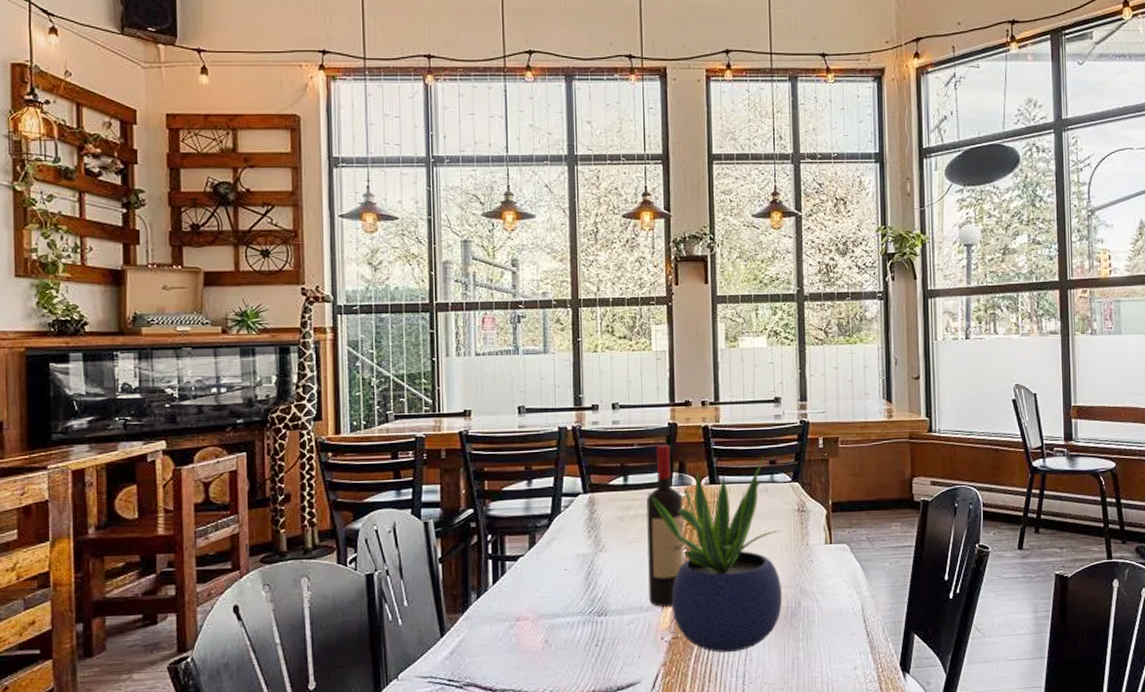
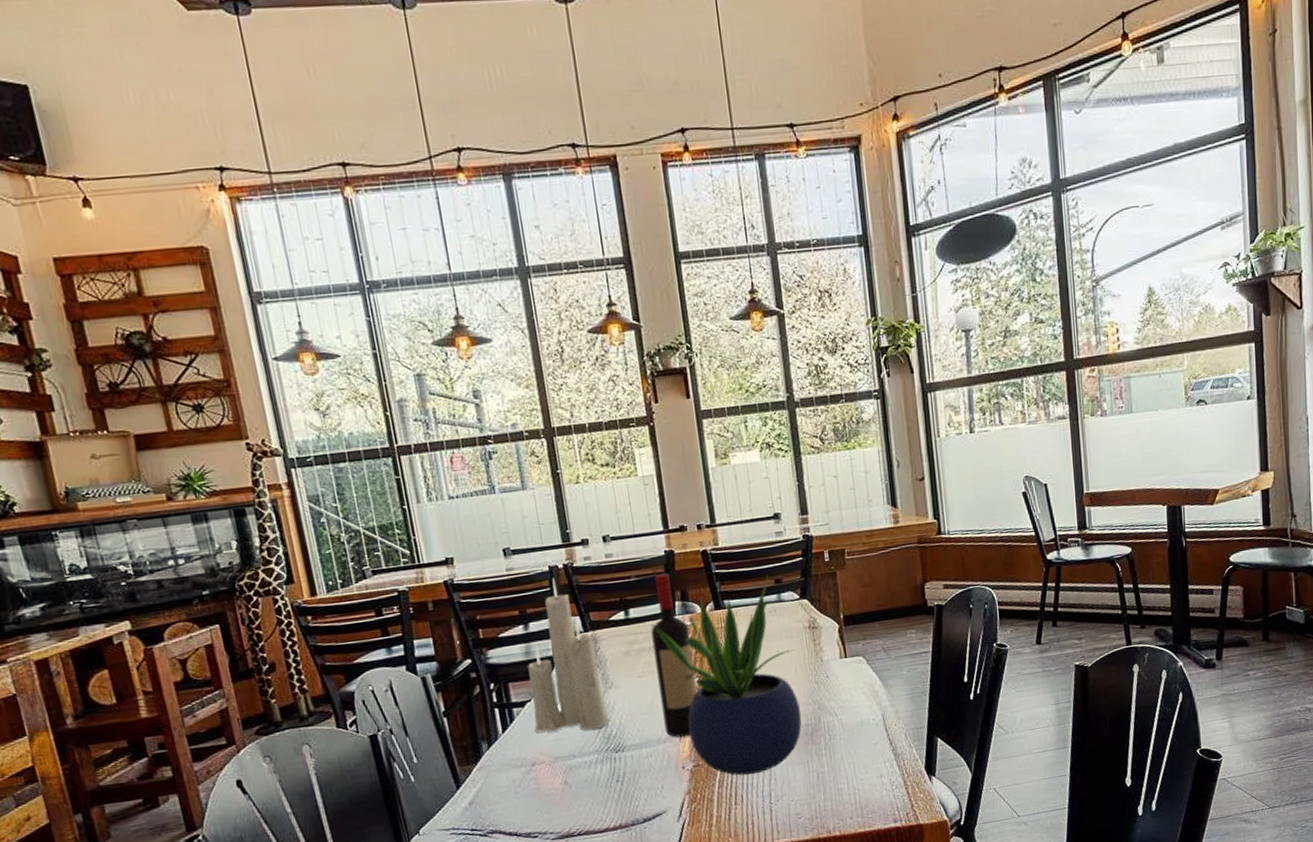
candle: none [523,438,596,591] -> present [528,577,610,733]

